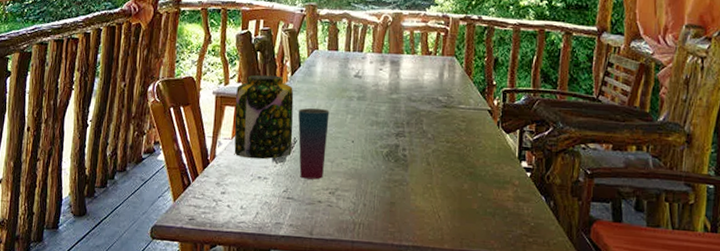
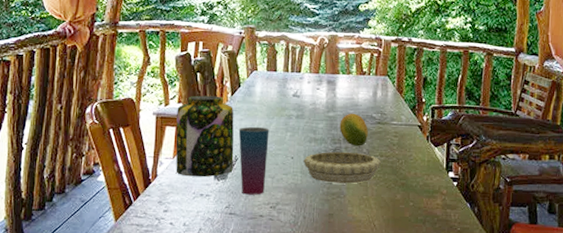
decorative bowl: none [365,136,447,171] -> present [304,151,381,184]
fruit: none [403,95,434,131] -> present [340,113,368,146]

